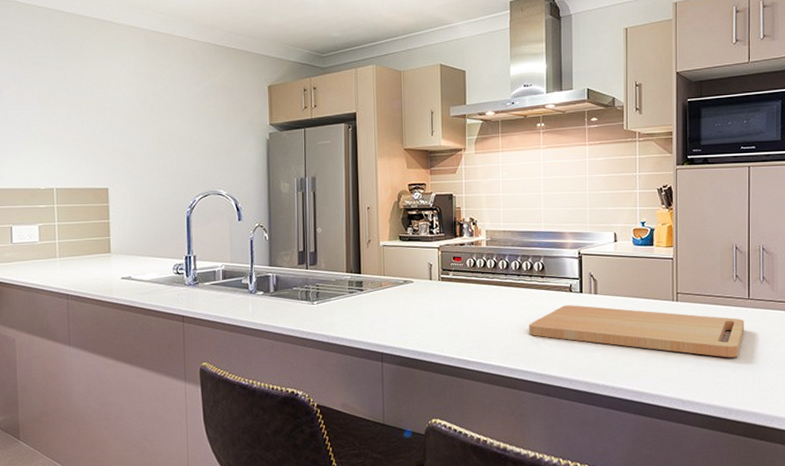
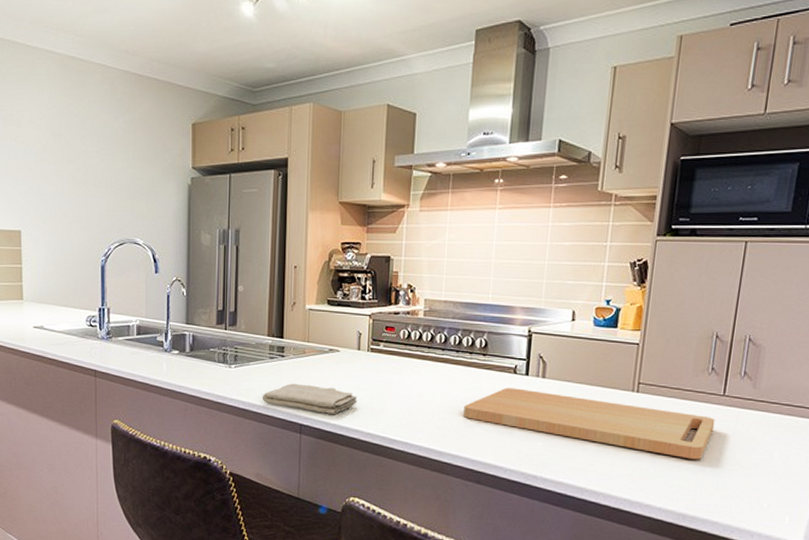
washcloth: none [344,315,433,342] -> present [262,383,358,415]

